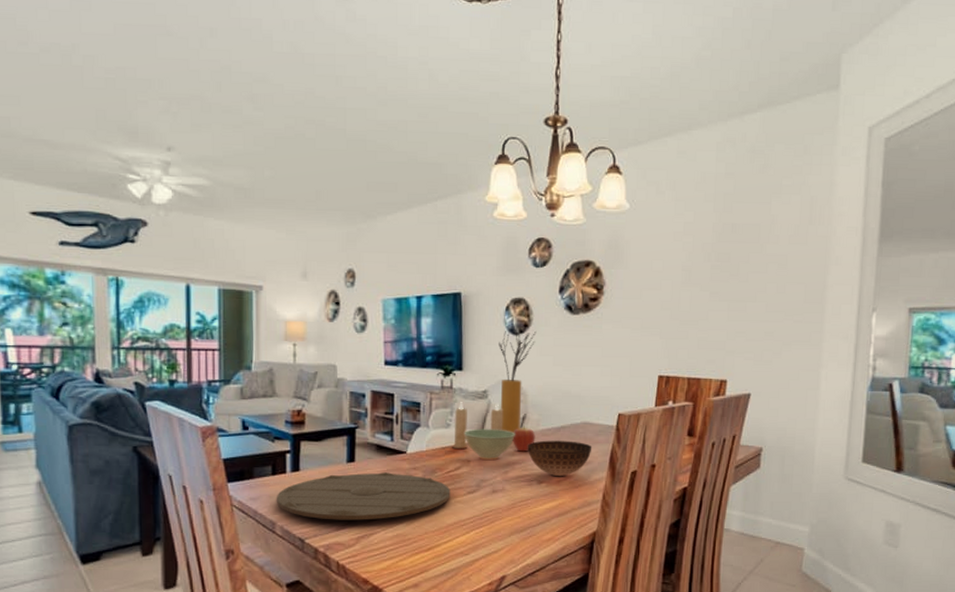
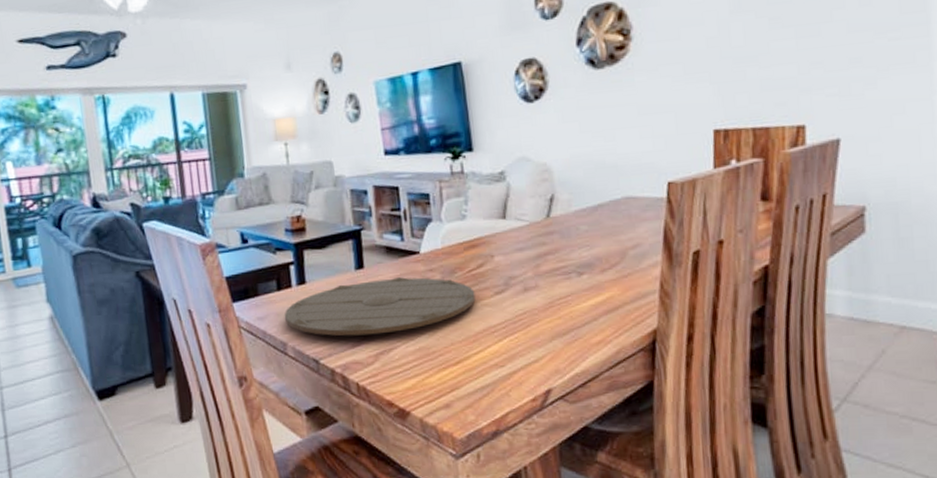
candle: present [452,402,504,449] -> none [470,184,528,243]
bowl: present [464,428,515,461] -> none [483,215,544,254]
vase: present [499,328,537,433] -> none [511,93,555,218]
fruit: present [513,426,536,452] -> none [540,208,569,240]
bowl: present [527,440,592,476] -> none [559,221,640,265]

